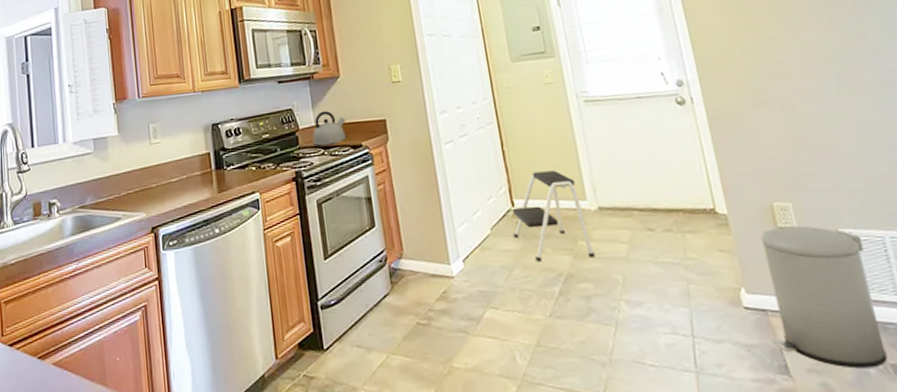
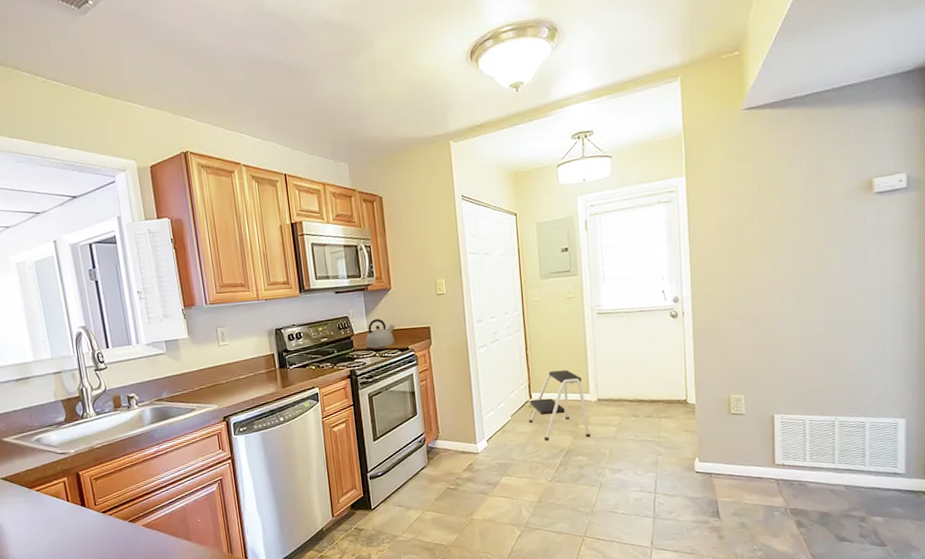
pedal bin: present [760,225,888,369] -> none [712,412,790,512]

